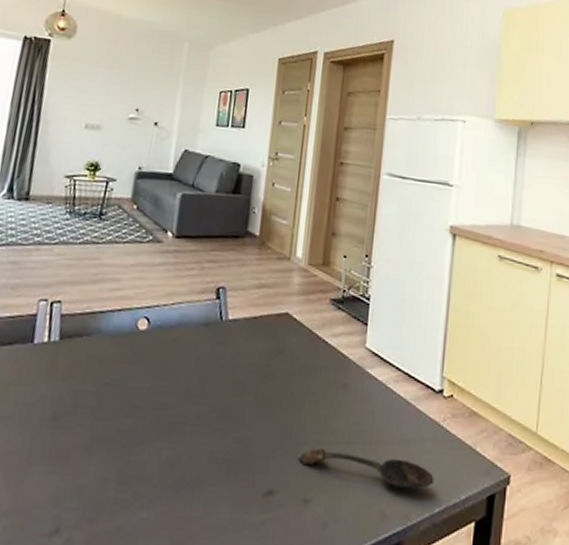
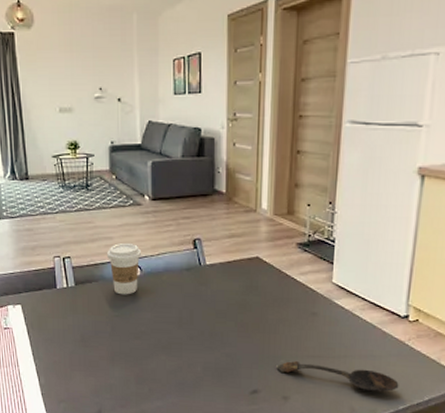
coffee cup: none [109,286,154,355] -> present [107,242,142,295]

